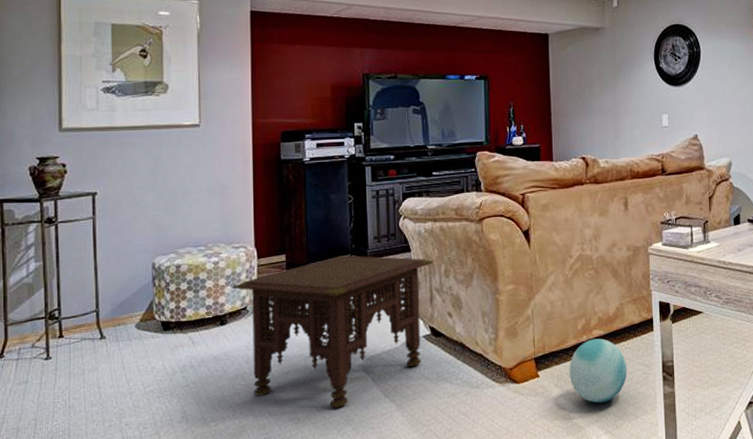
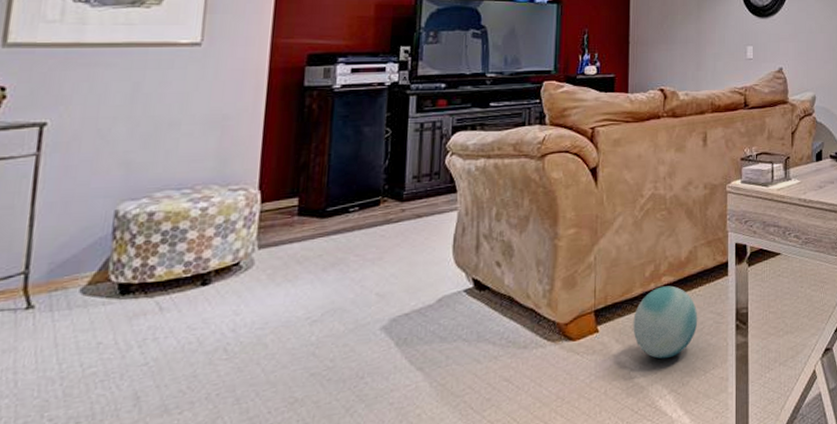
side table: present [232,255,433,408] -> none [223,198,483,382]

